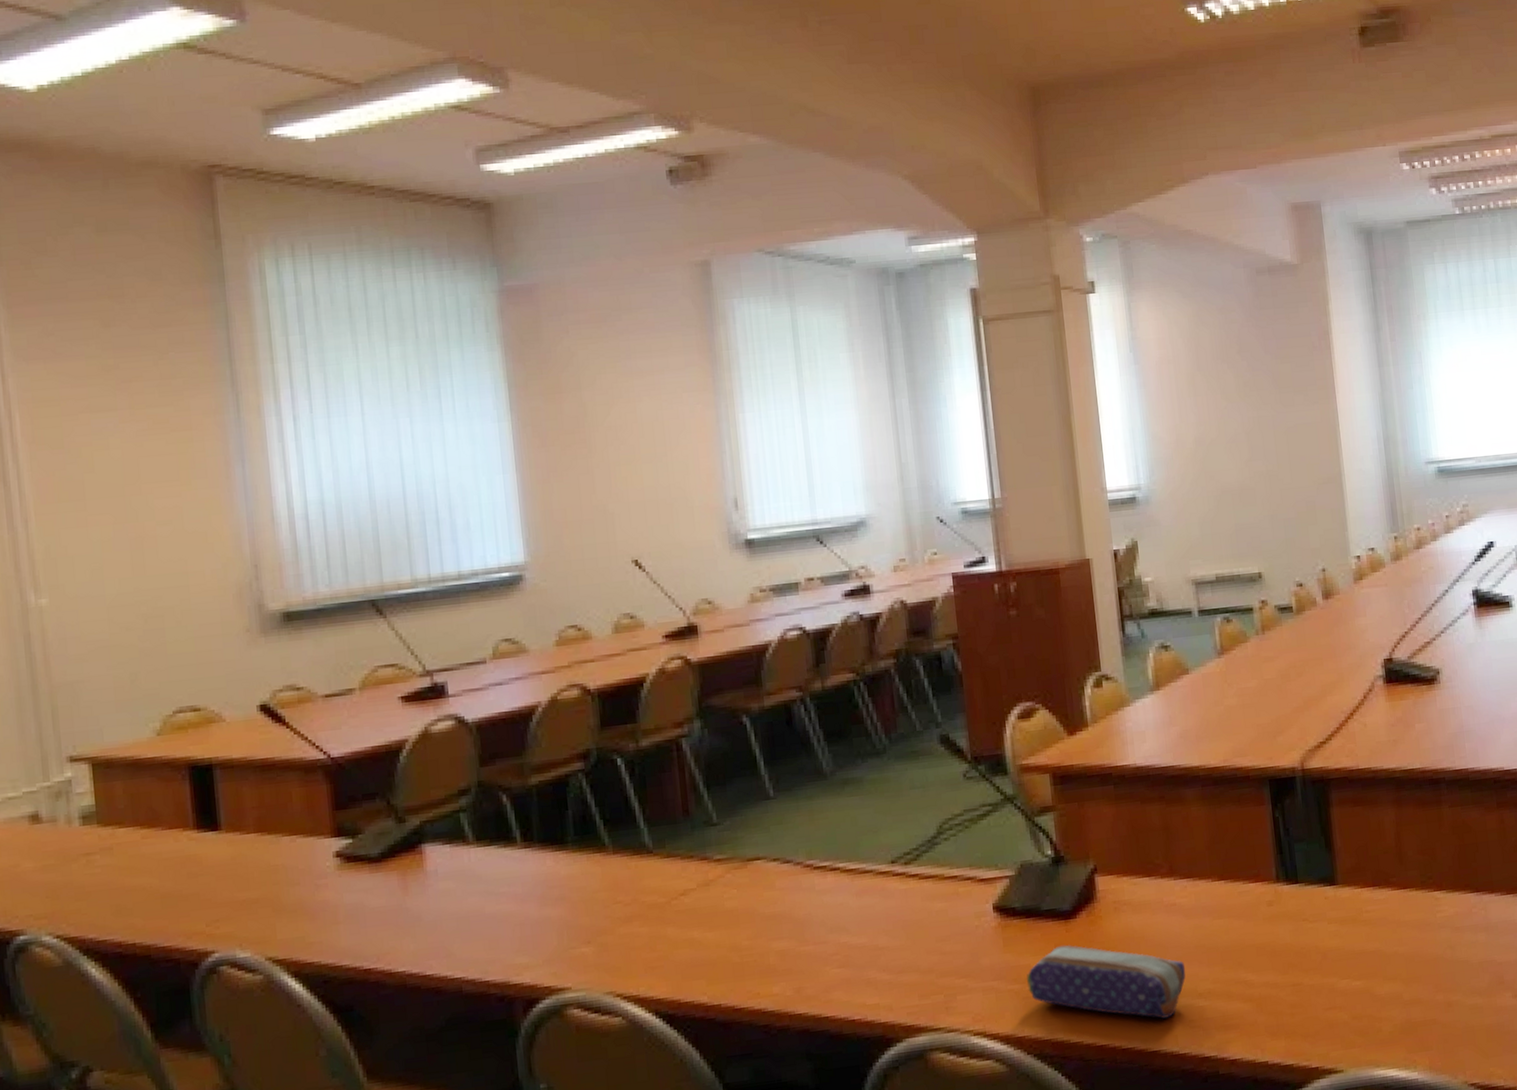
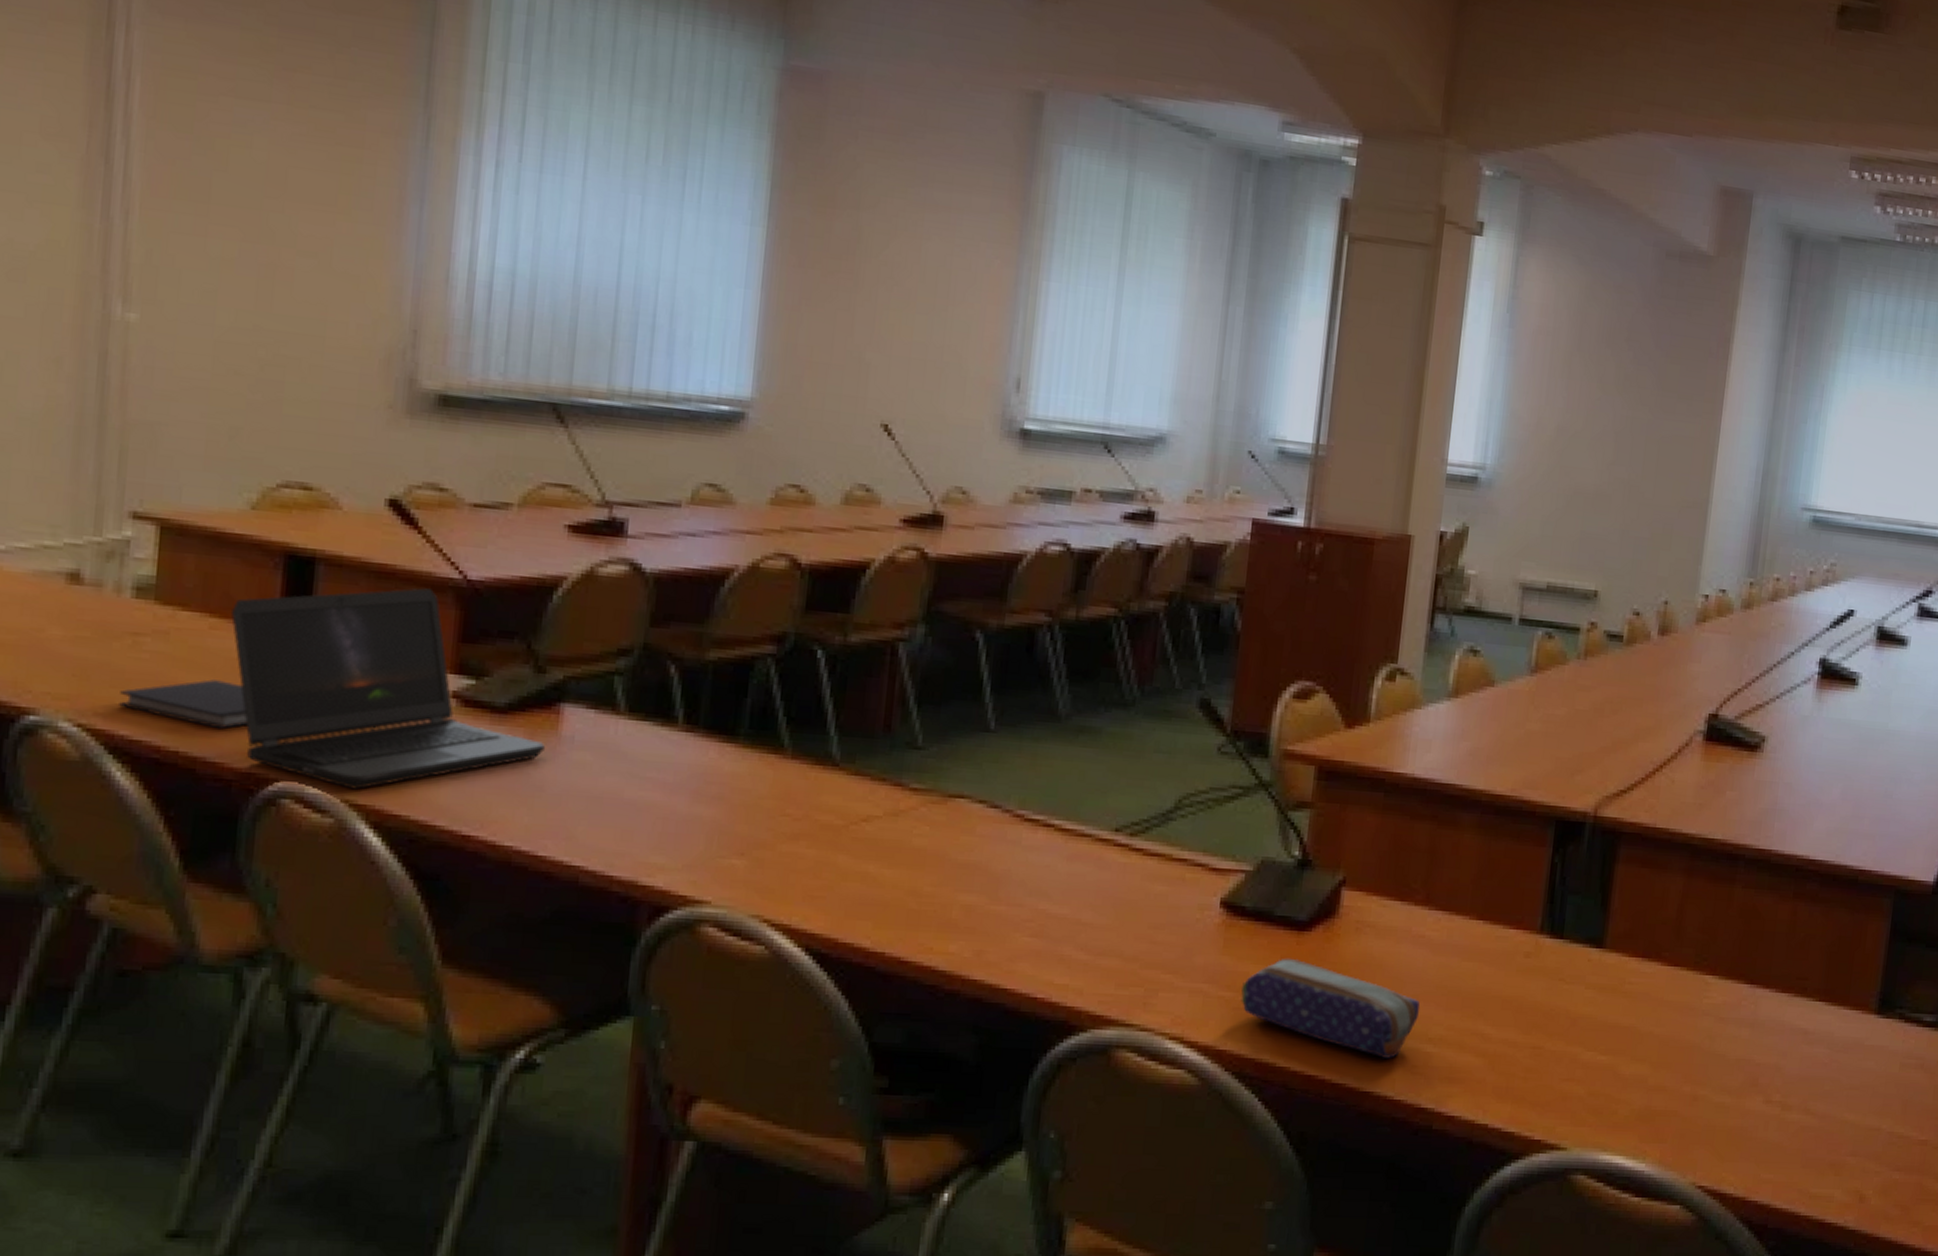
diary: none [84,878,184,919] -> present [119,679,248,730]
laptop computer: none [156,771,416,948] -> present [231,588,545,790]

